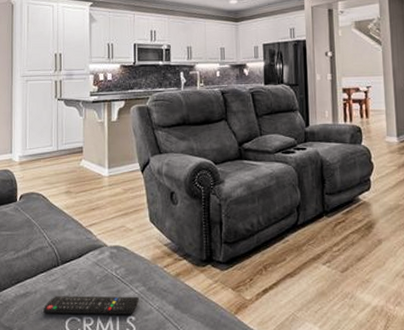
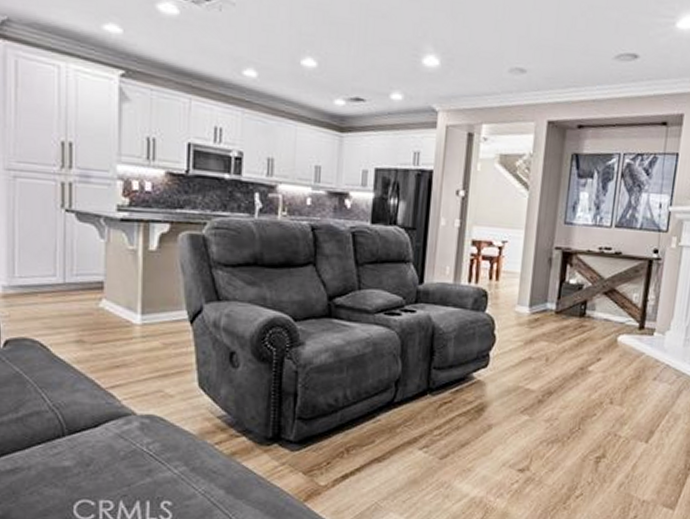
remote control: present [43,295,139,315] -> none [41,474,178,498]

